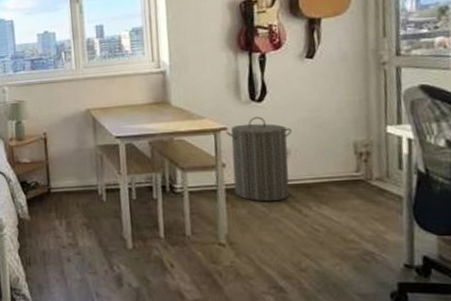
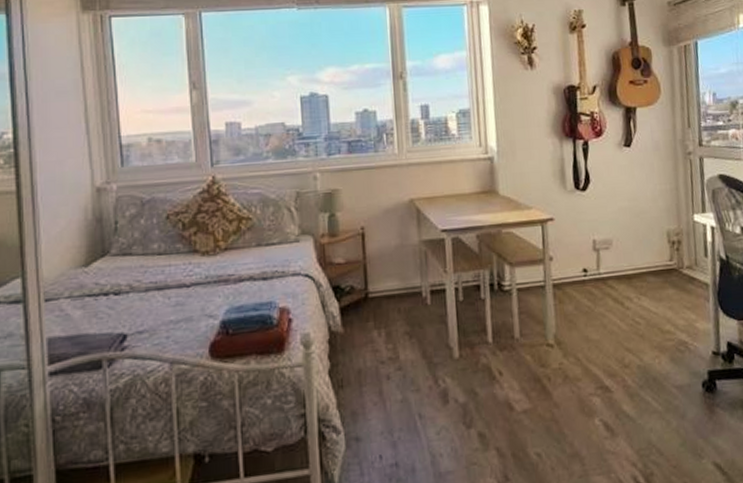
laundry hamper: present [226,116,293,202] -> none [553,206,614,296]

